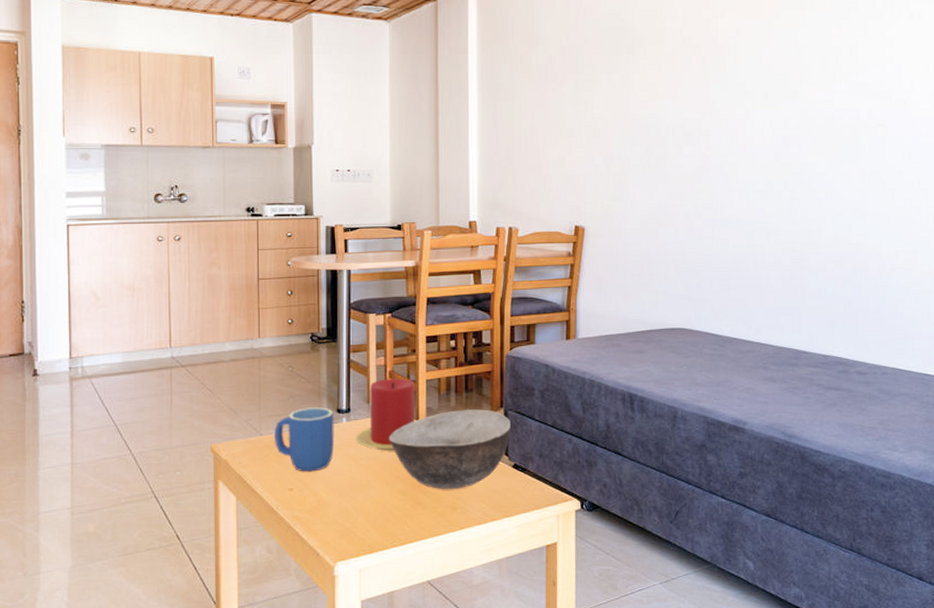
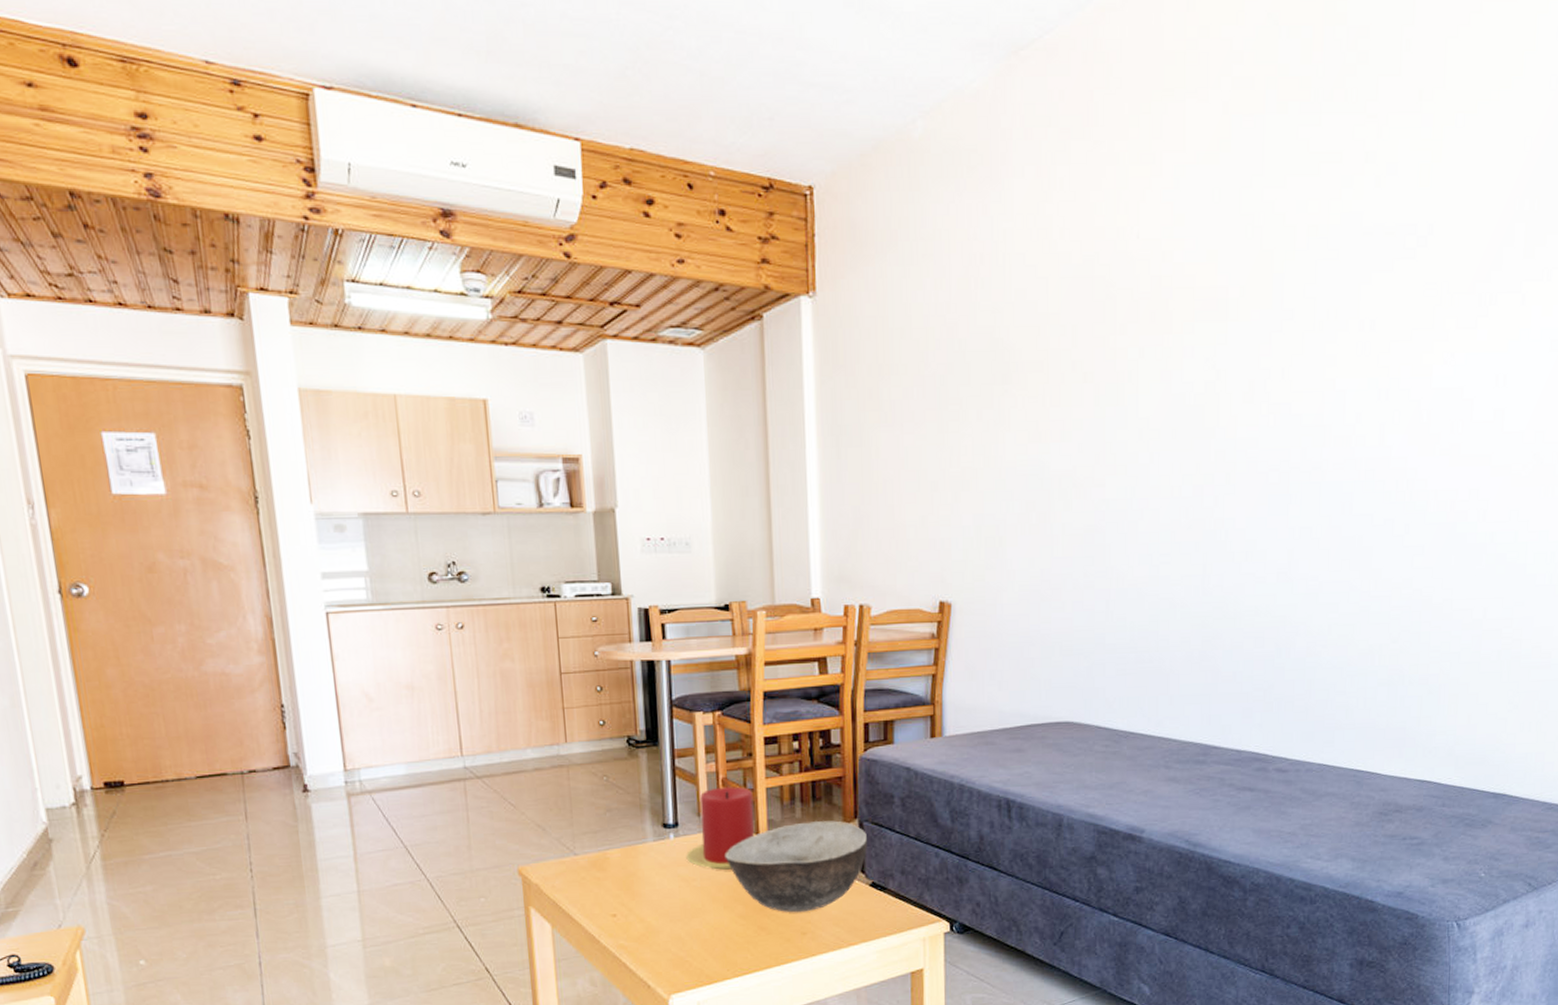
mug: present [275,407,334,472] -> none [591,822,662,896]

